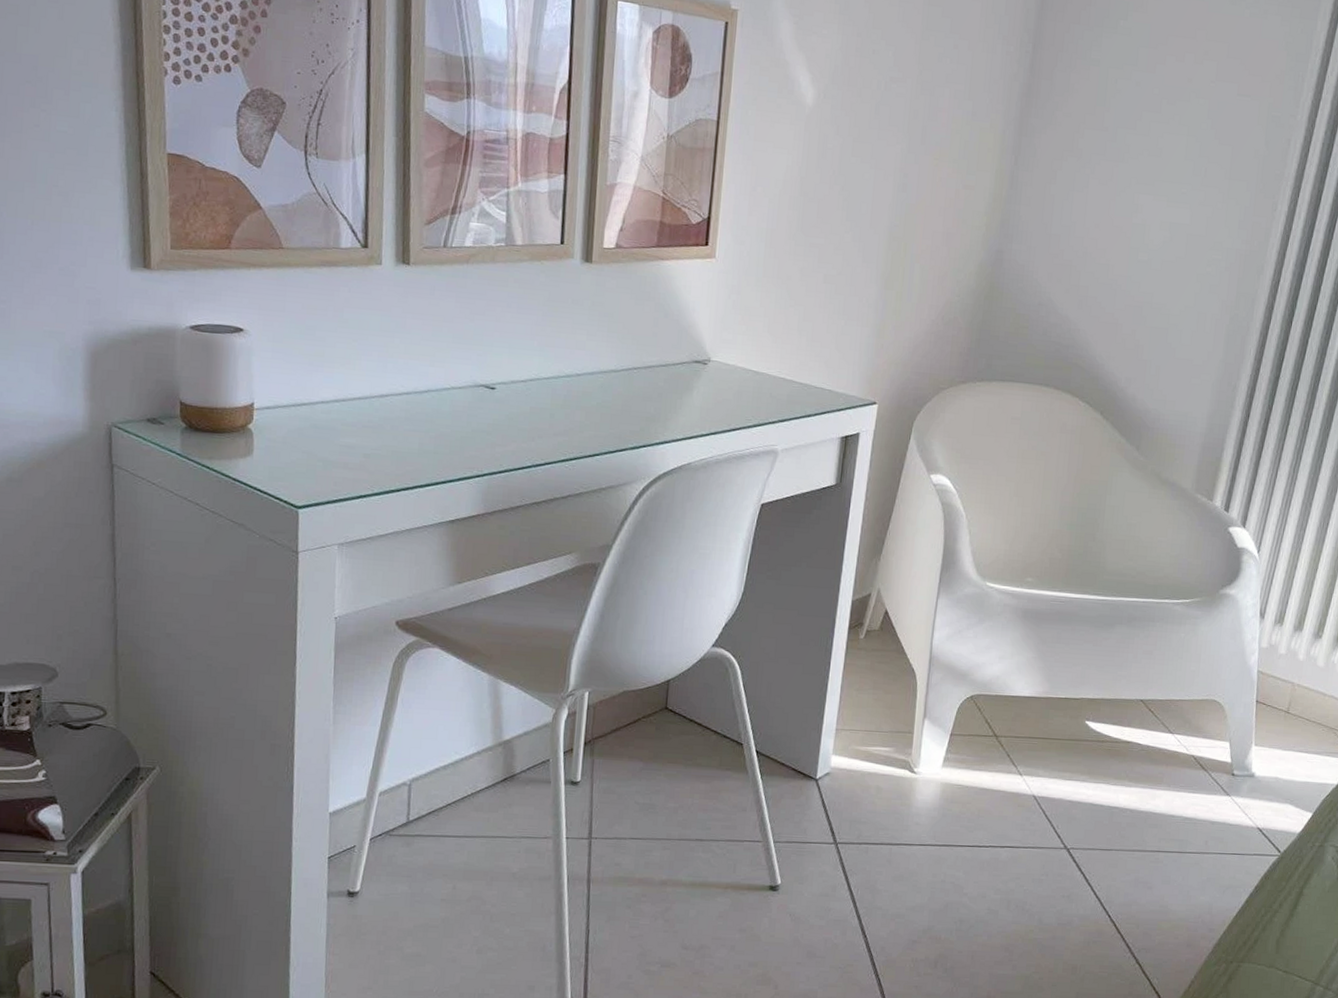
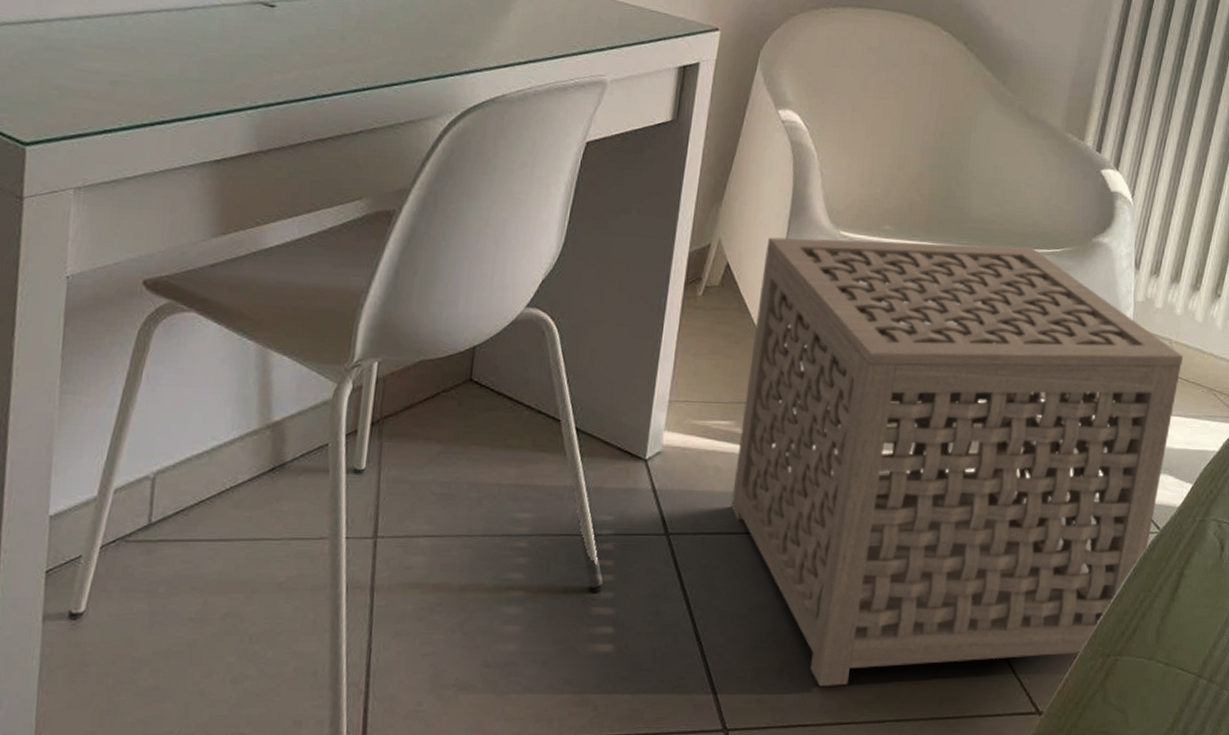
side table: none [891,587,1305,978] -> present [731,237,1184,686]

